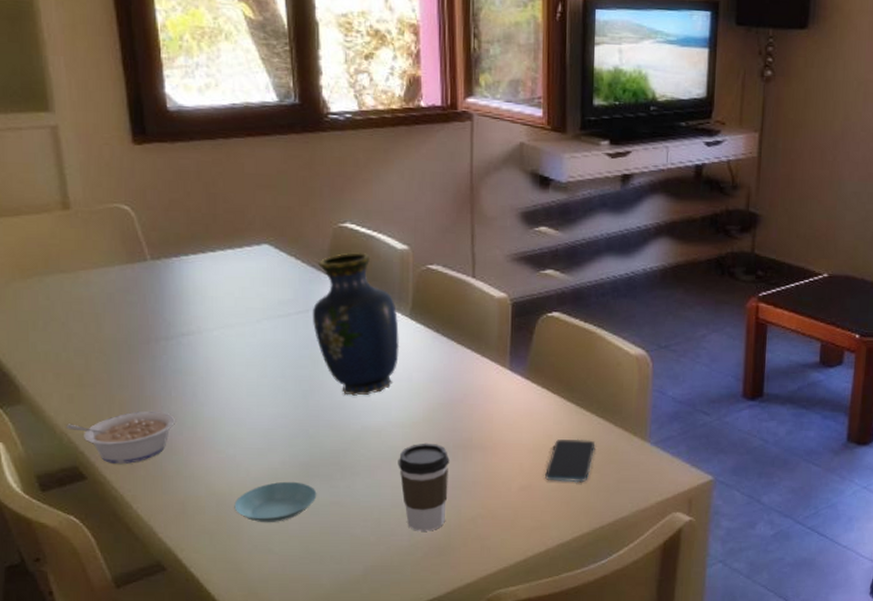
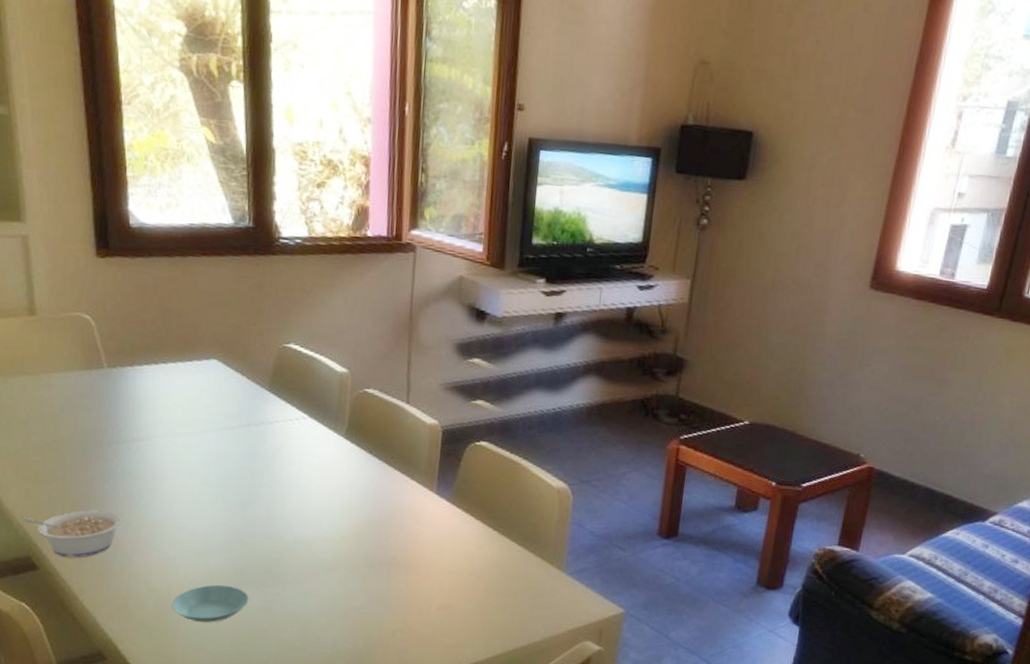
vase: present [312,252,400,396] -> none [253,372,334,509]
coffee cup: present [398,443,450,531] -> none [326,557,375,642]
smartphone: present [544,439,594,483] -> none [463,563,513,606]

